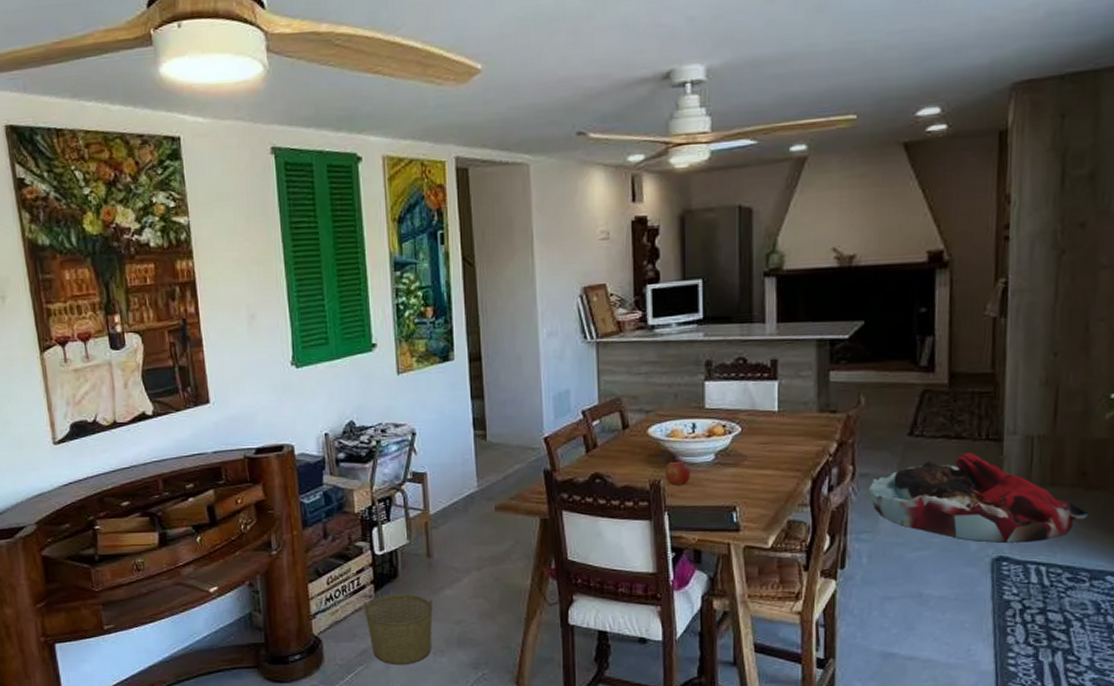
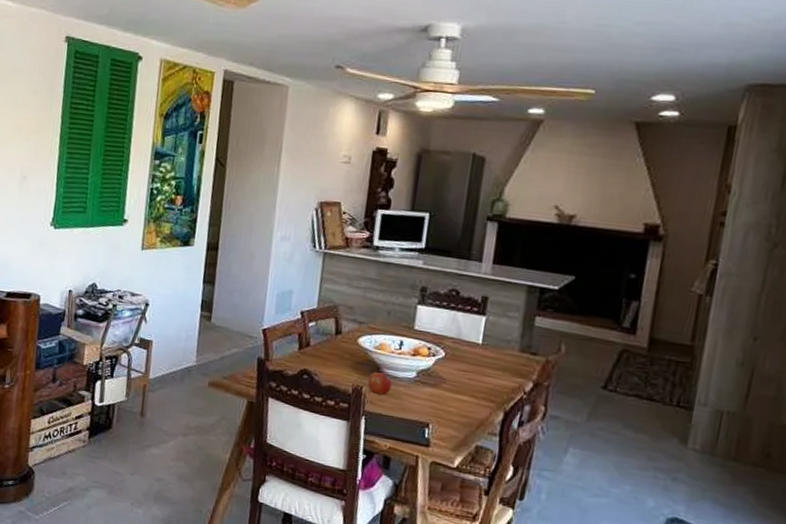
basket: present [364,594,433,664] -> none [76,443,139,509]
dog bed: present [868,452,1089,543] -> none [556,414,769,511]

